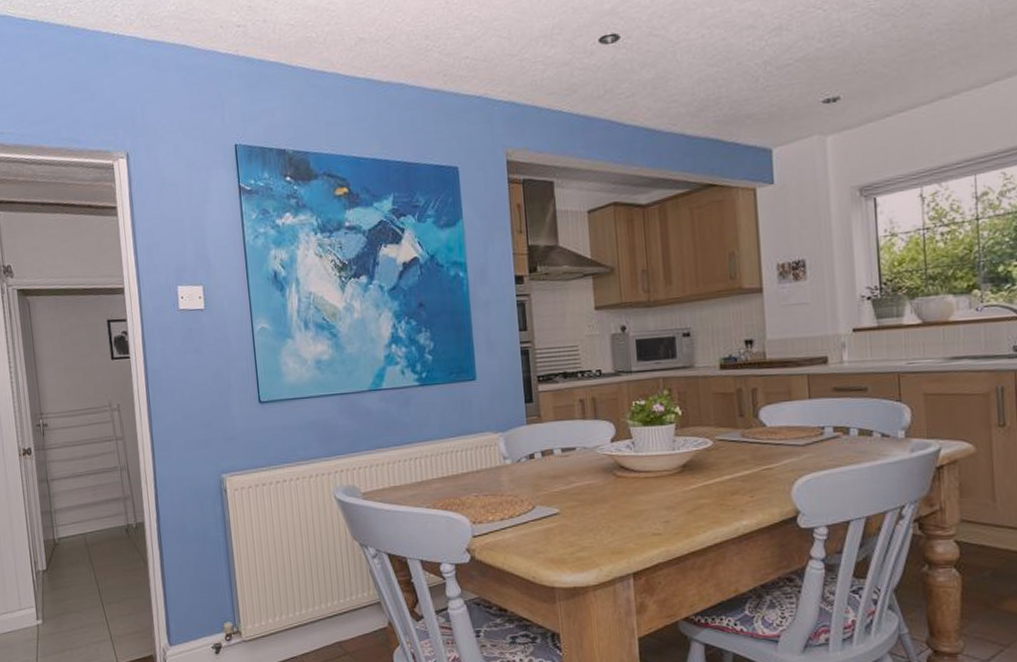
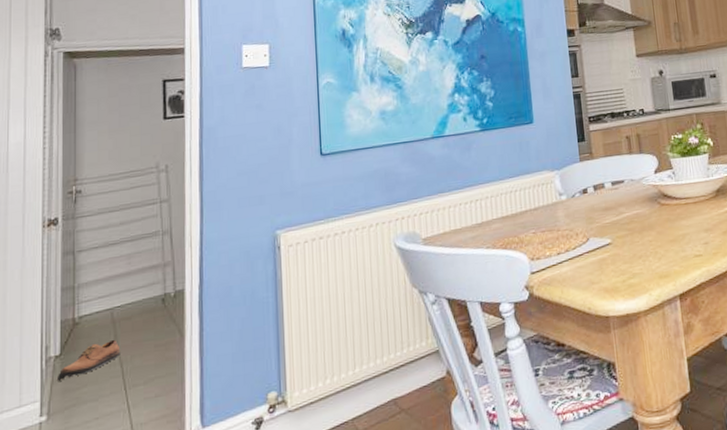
shoe: none [47,561,96,592] -> present [58,339,121,381]

